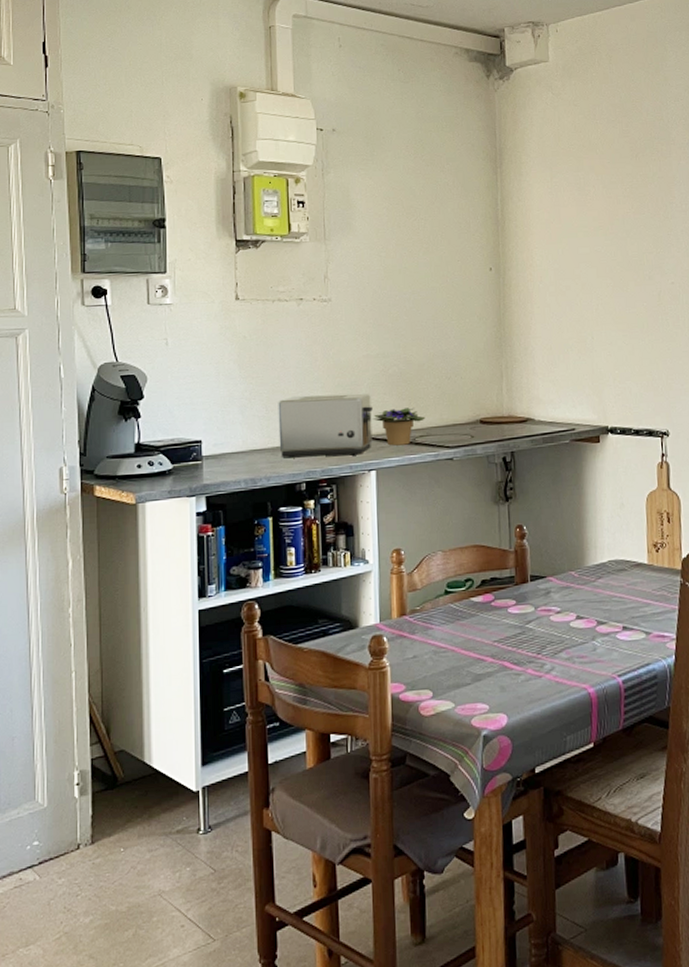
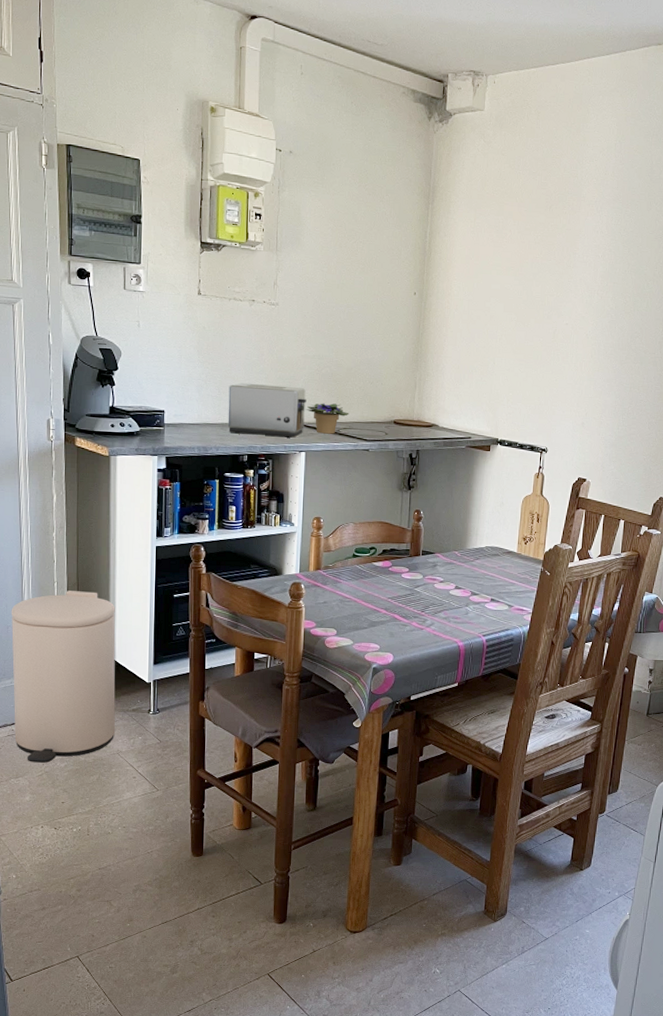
pedal bin: none [17,678,154,922] -> present [11,591,116,763]

